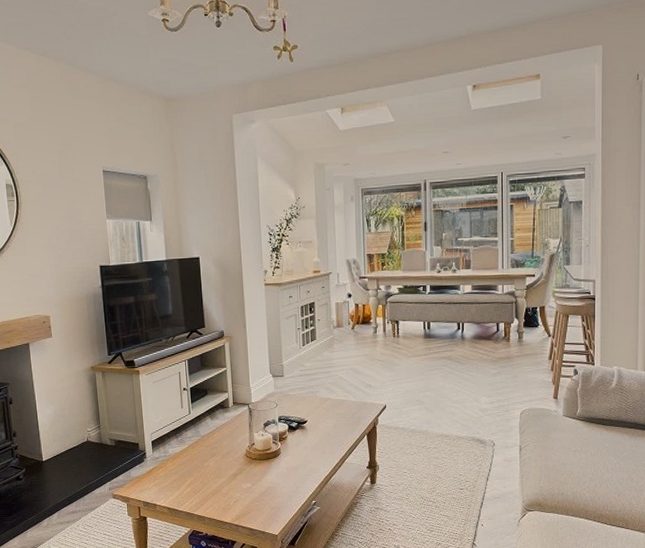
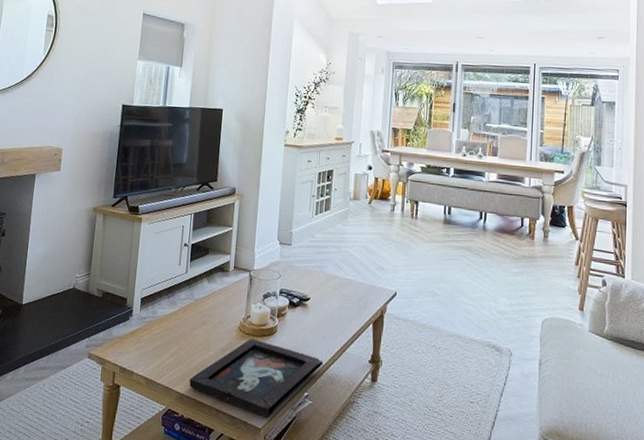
decorative tray: none [208,462,326,525] -> present [189,339,323,418]

